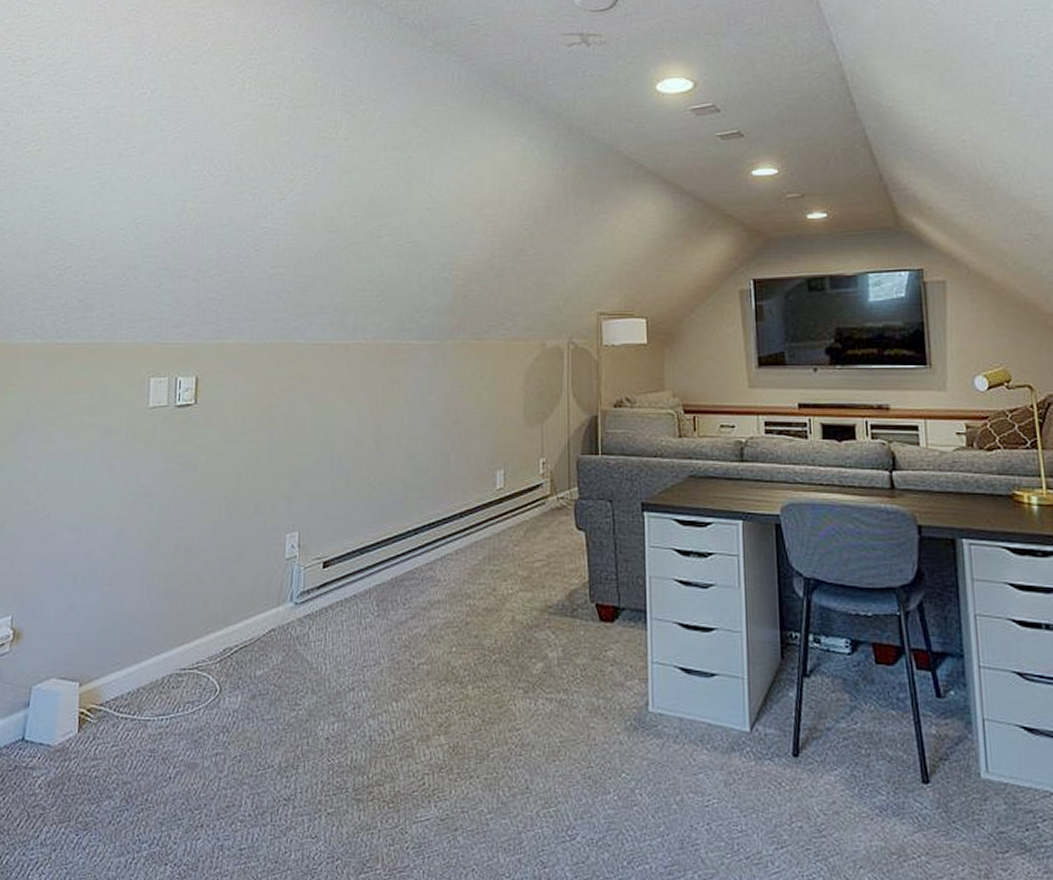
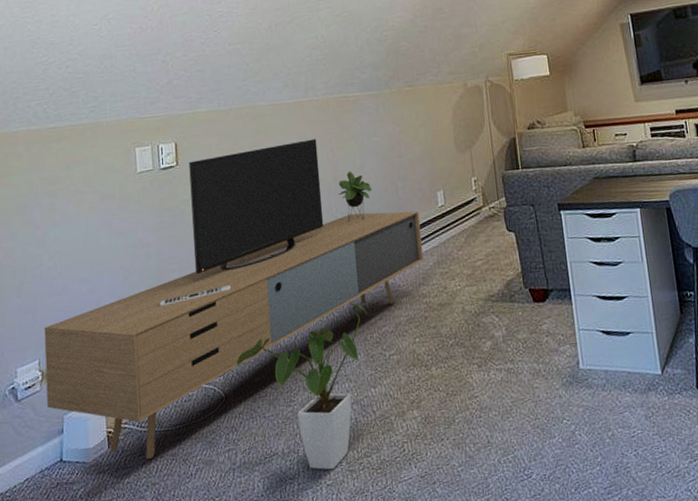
media console: none [15,390,473,753] -> present [44,139,424,460]
house plant: none [237,593,399,796] -> present [236,302,368,470]

